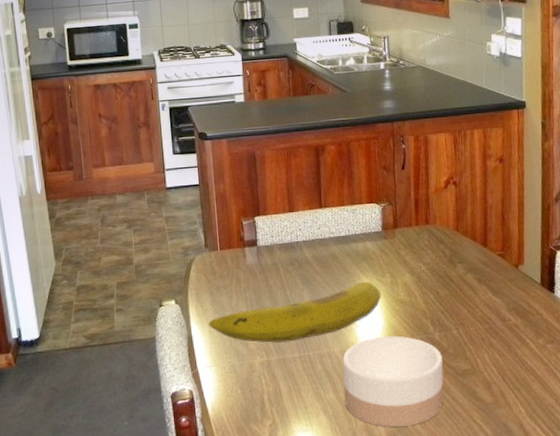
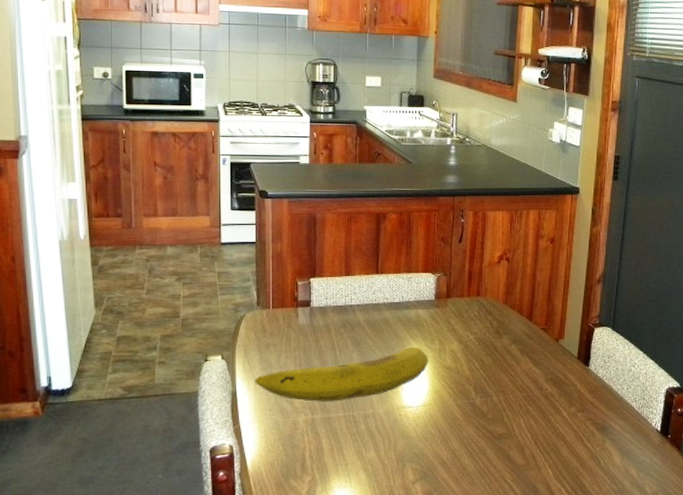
bowl: present [342,335,444,427] -> none [385,399,481,485]

